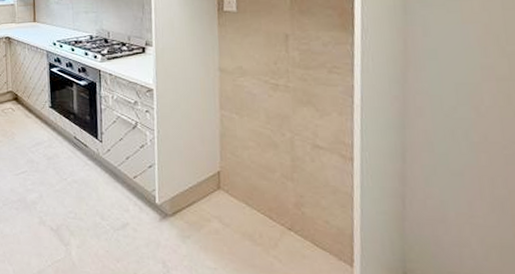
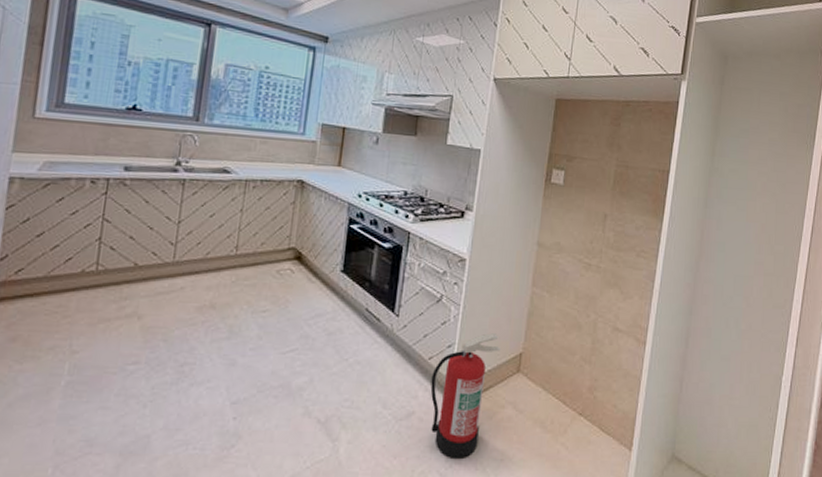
fire extinguisher: none [138,154,198,265] -> present [430,333,501,458]

